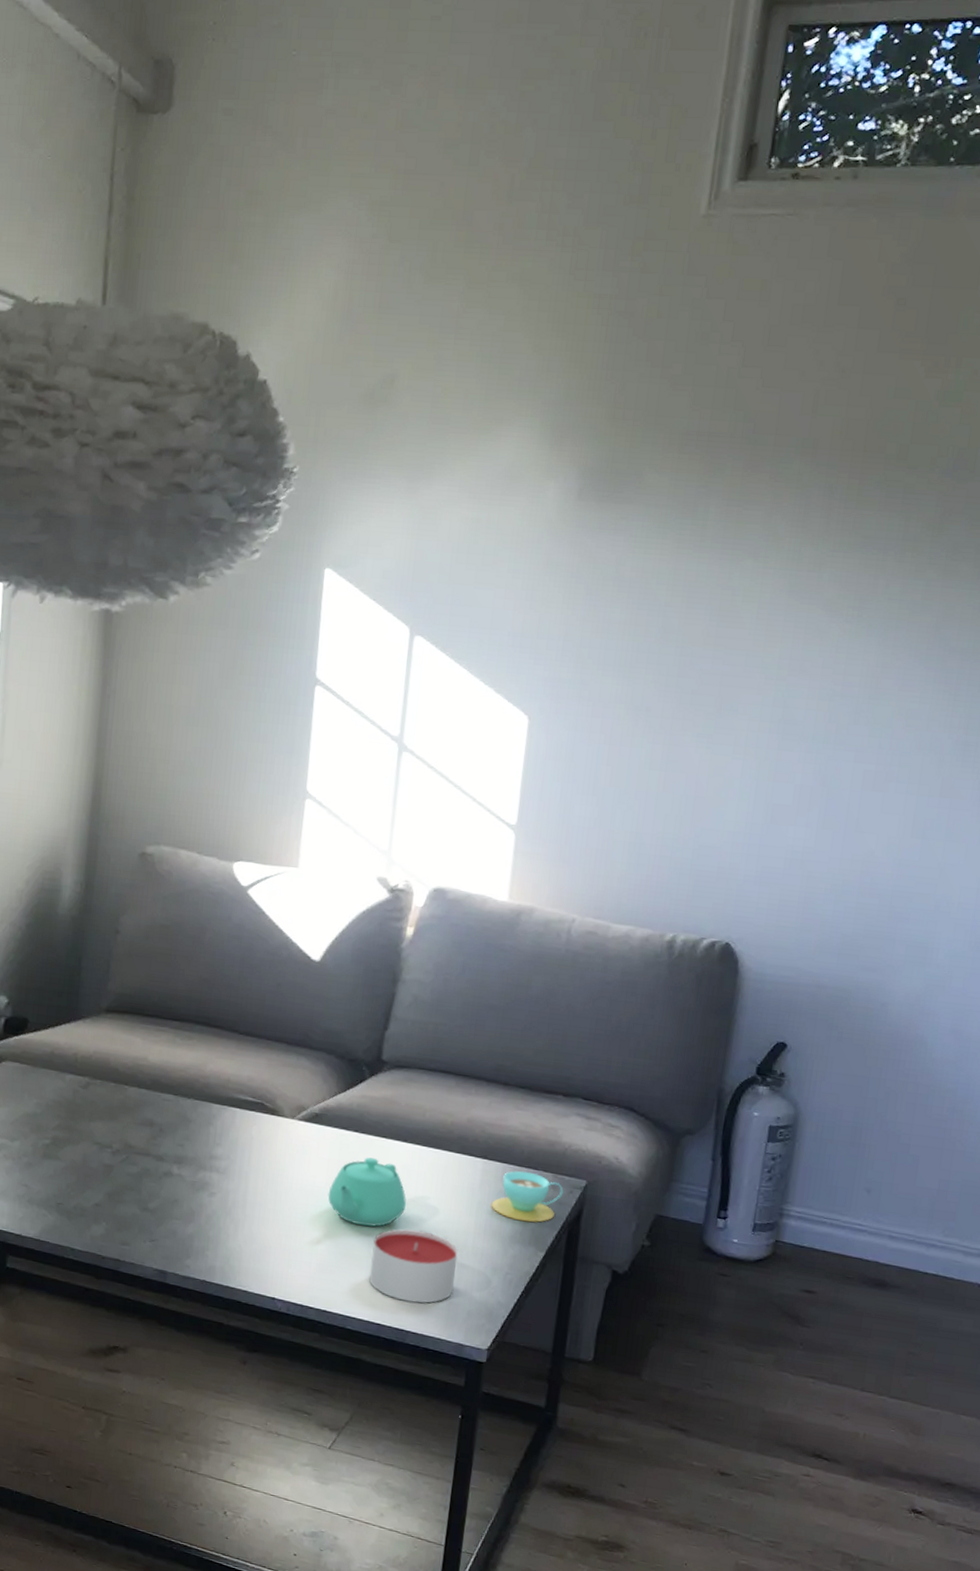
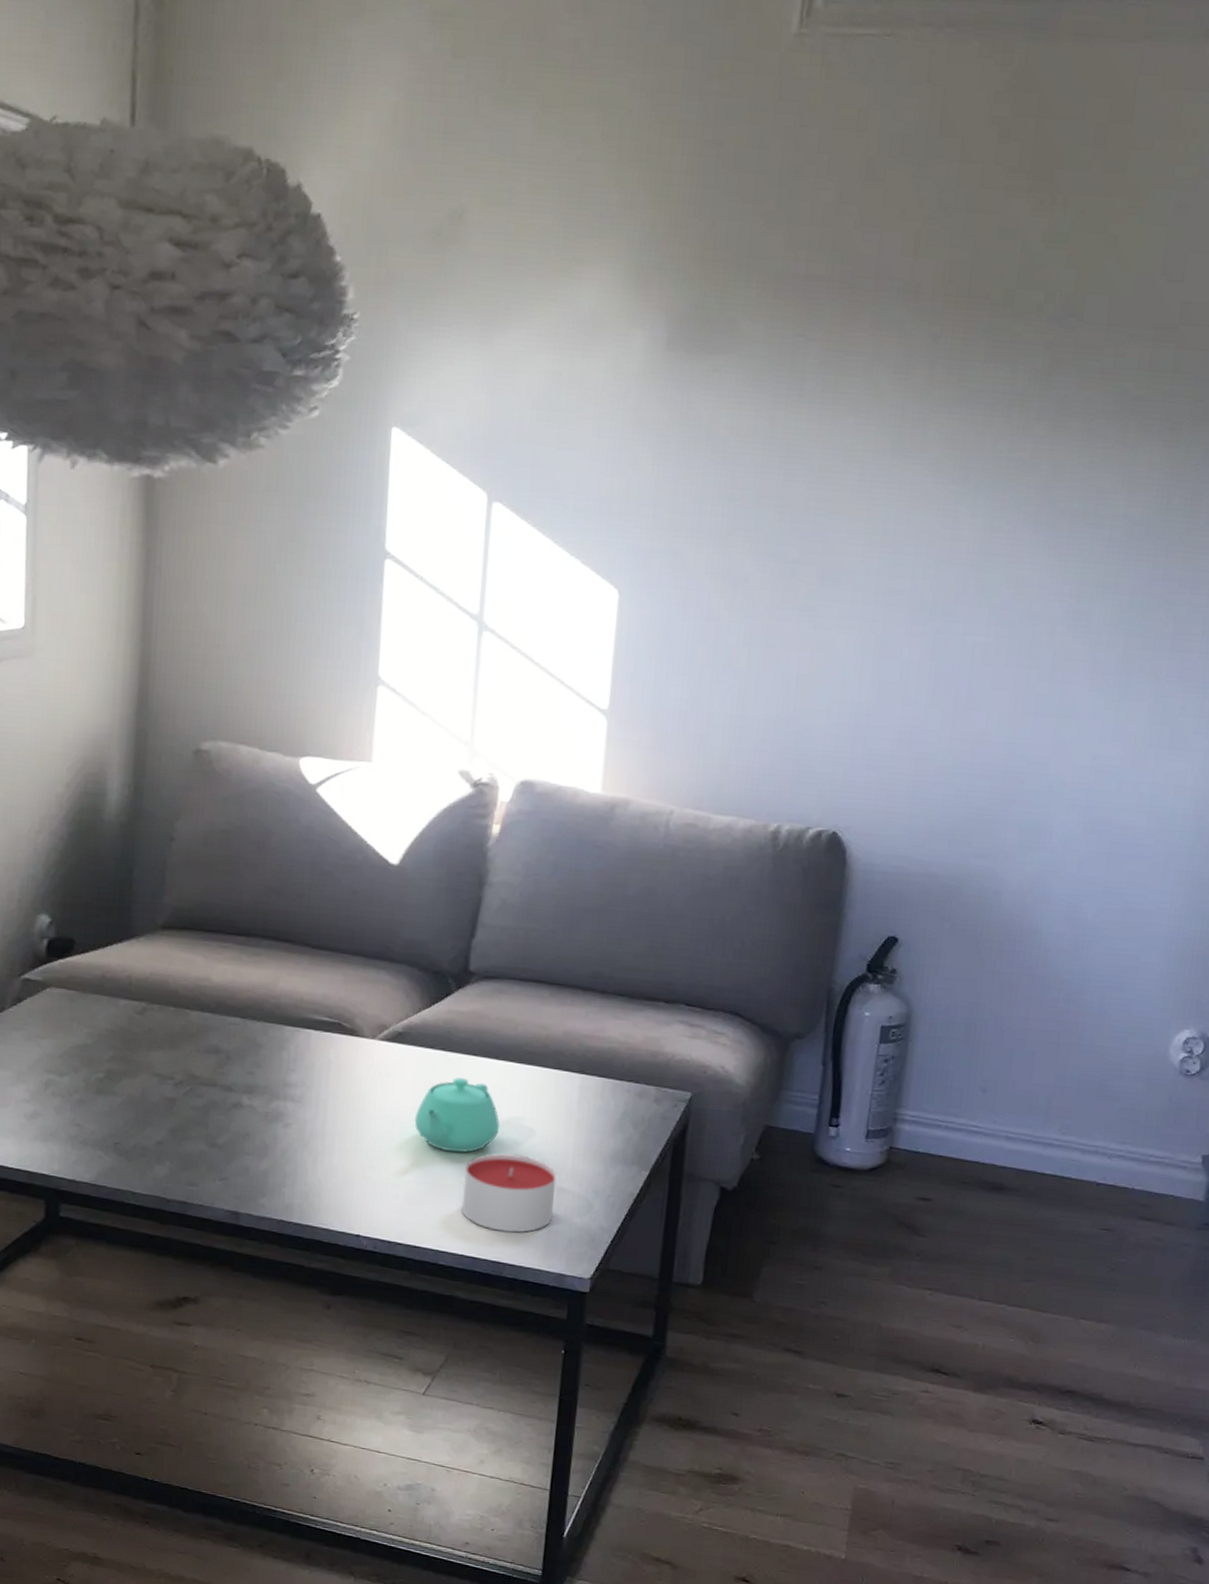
teacup: present [491,1171,564,1223] -> none [590,1085,668,1140]

